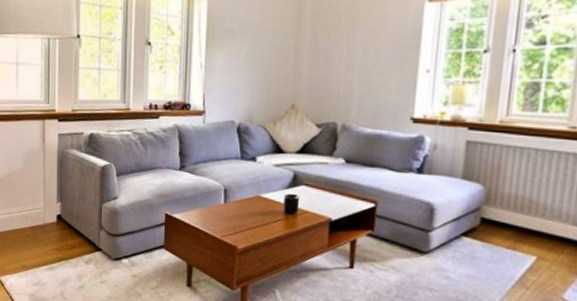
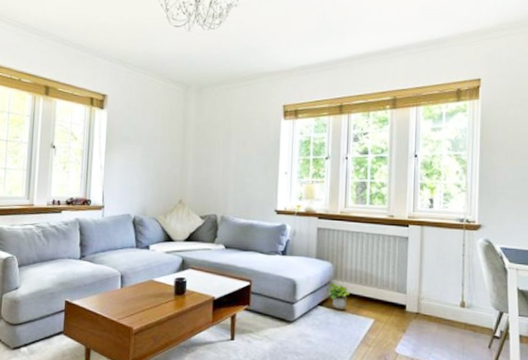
potted plant: none [474,209,507,244] -> present [327,283,351,310]

